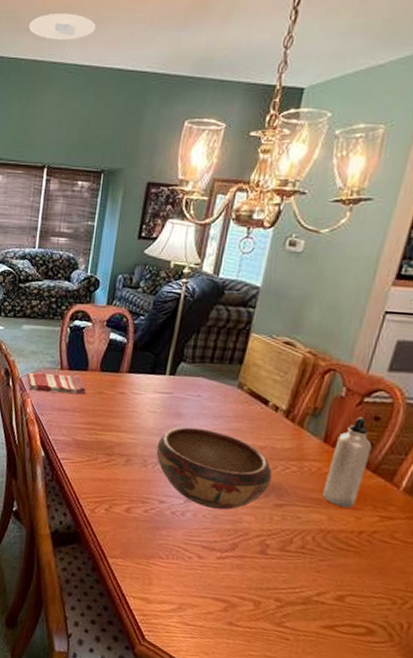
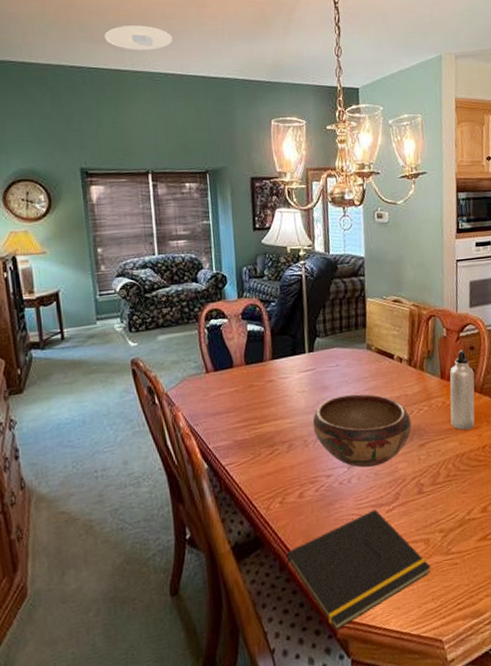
dish towel: present [27,372,86,395] -> none [172,374,236,403]
notepad: none [96,550,255,646] -> present [285,509,431,631]

